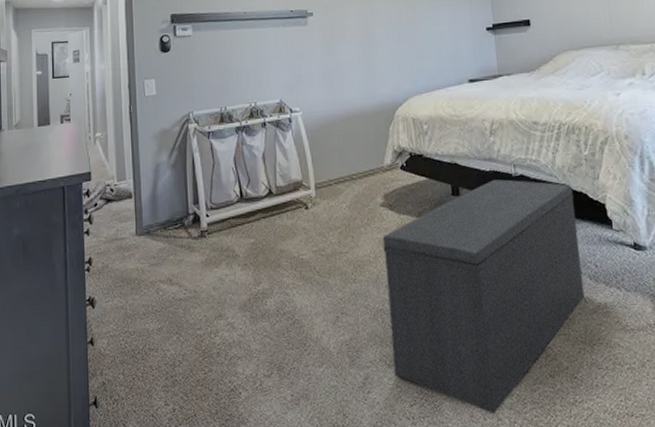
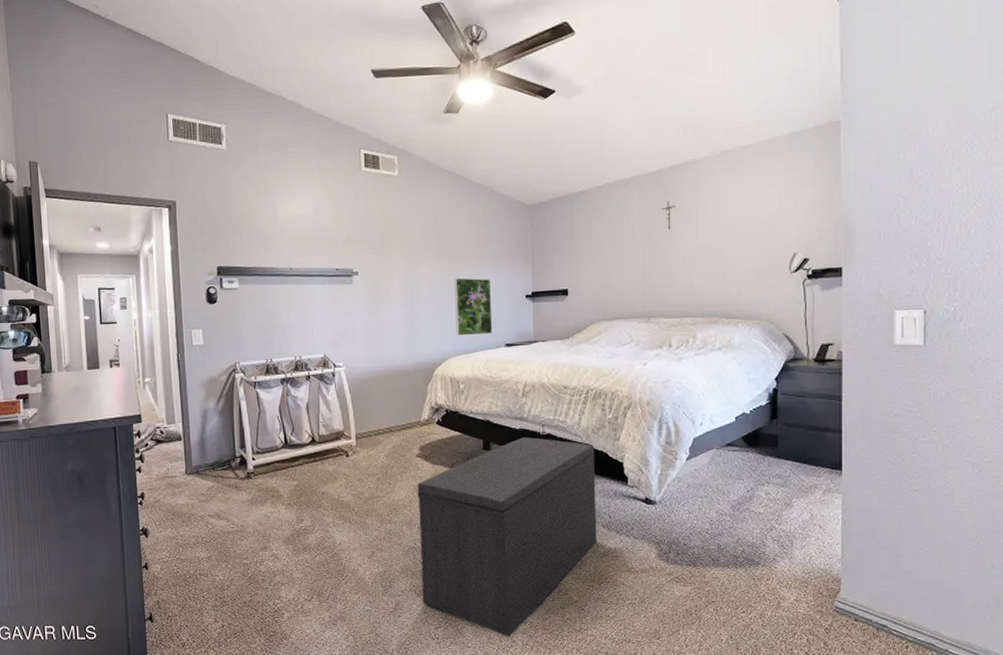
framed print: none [411,13,455,74] -> present [454,278,493,336]

